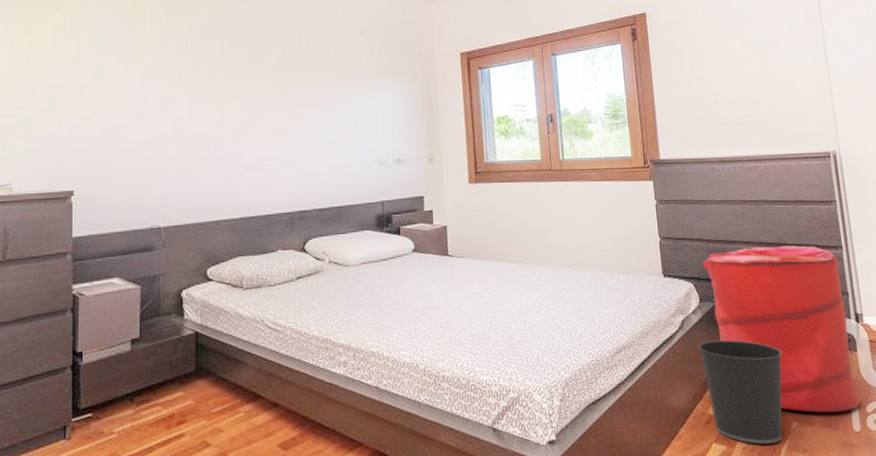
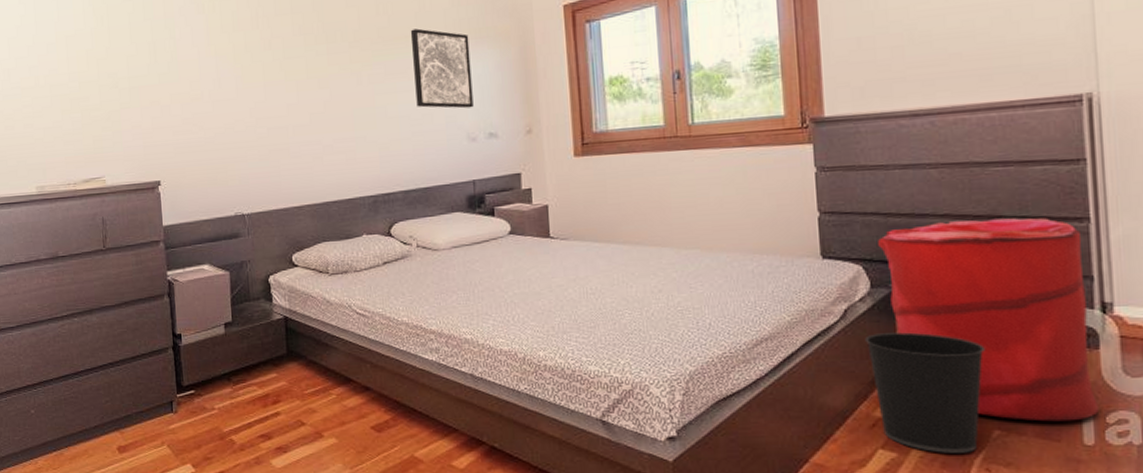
wall art: none [329,62,384,136] -> present [410,28,474,109]

